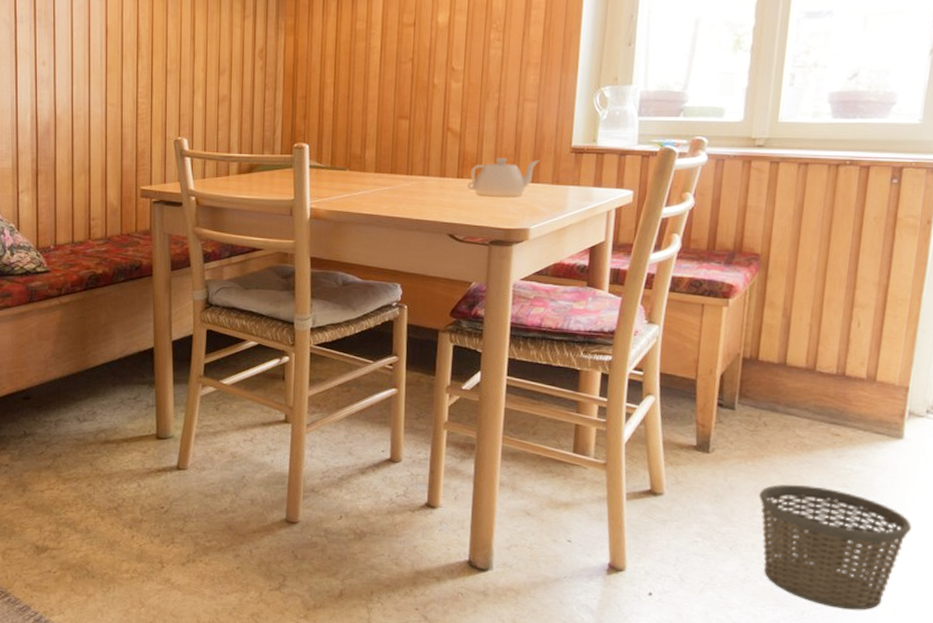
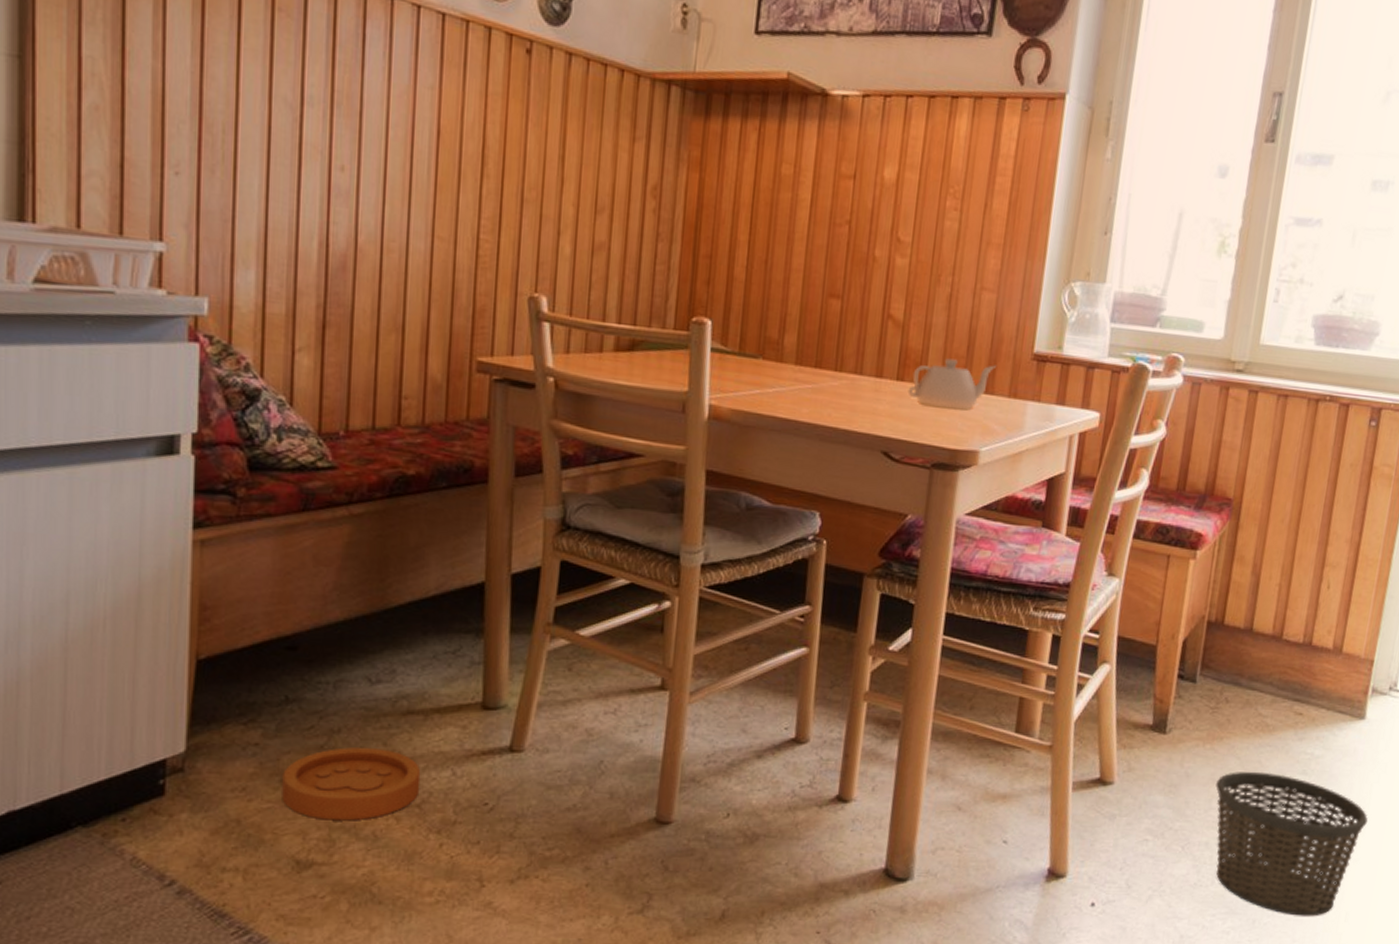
pet bowl: none [25,466,117,519] -> present [282,747,421,821]

